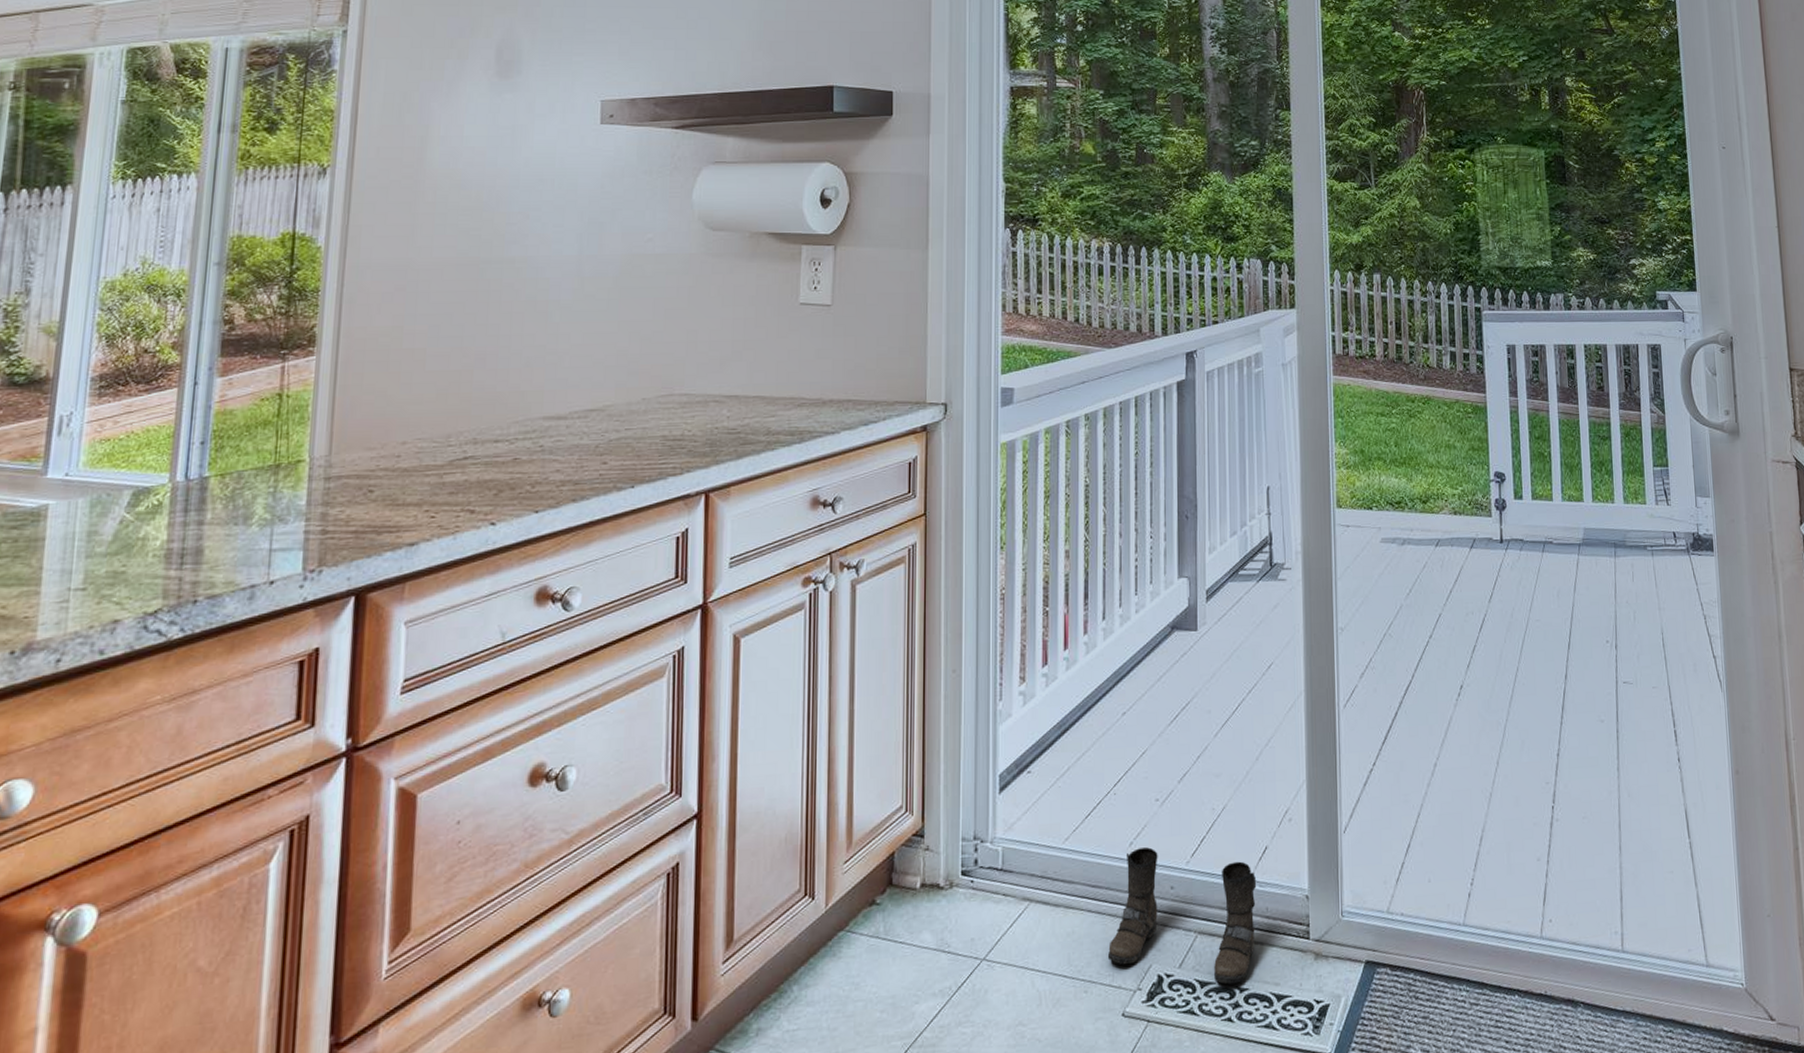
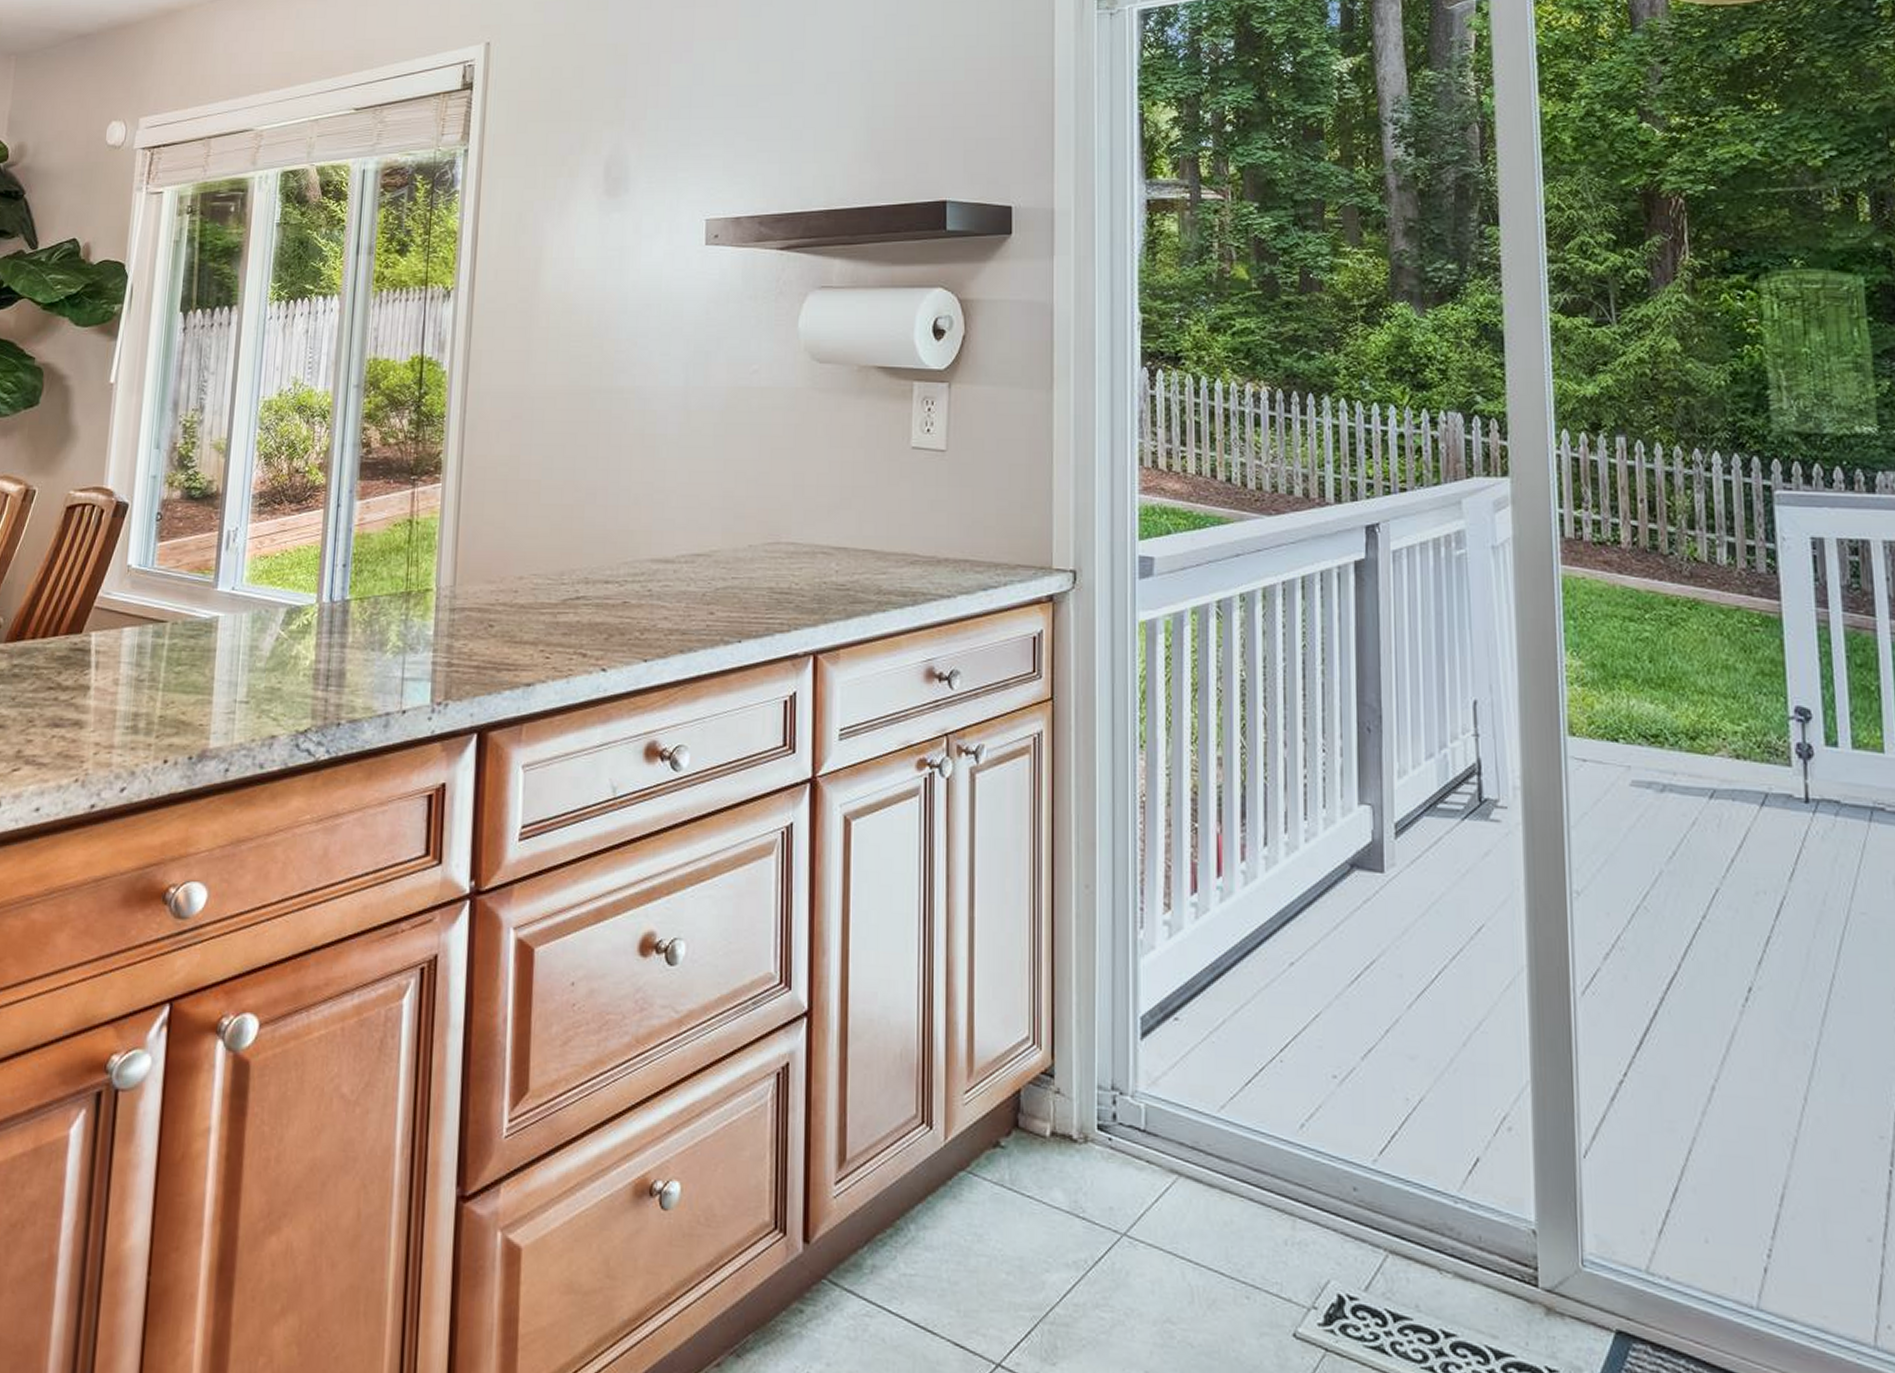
boots: present [1107,847,1257,985] -> none [1274,1133,1466,1326]

